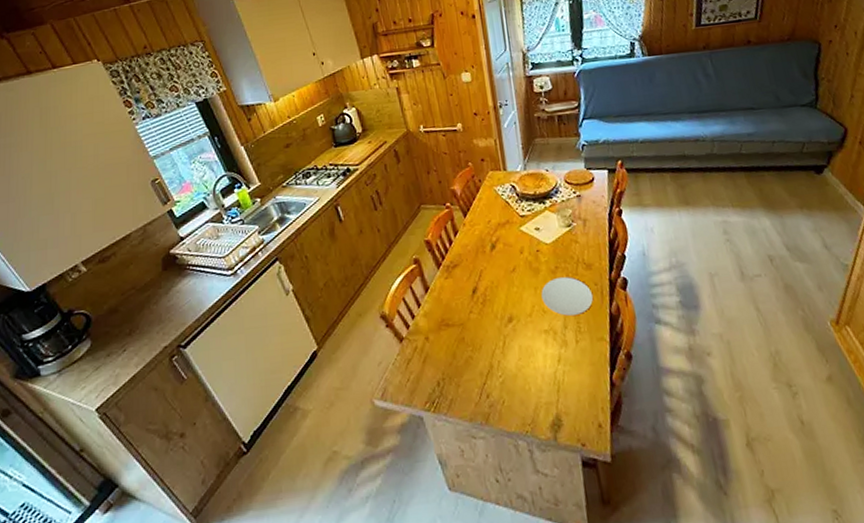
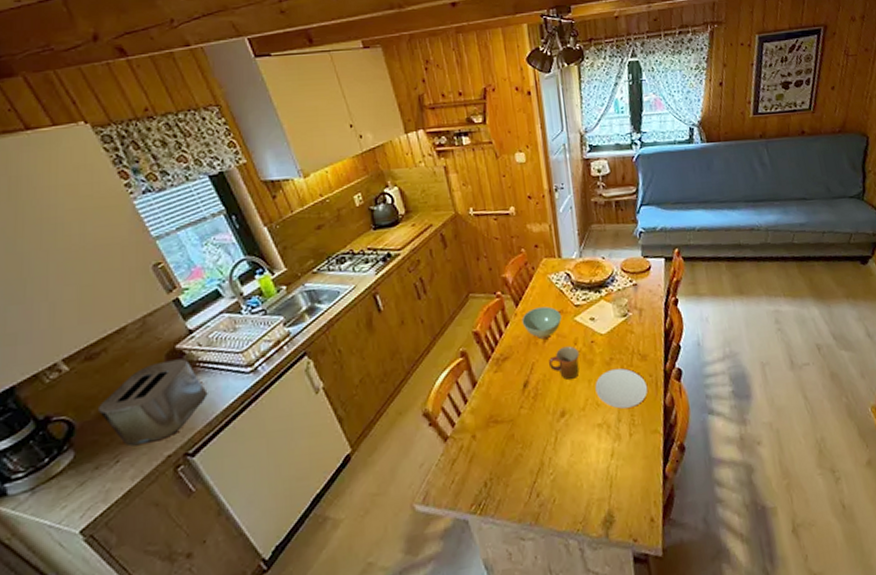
toaster: none [110,262,196,338] -> present [99,358,208,447]
bowl: none [470,217,508,249] -> present [521,306,562,340]
mug: none [495,254,526,288] -> present [548,346,579,381]

